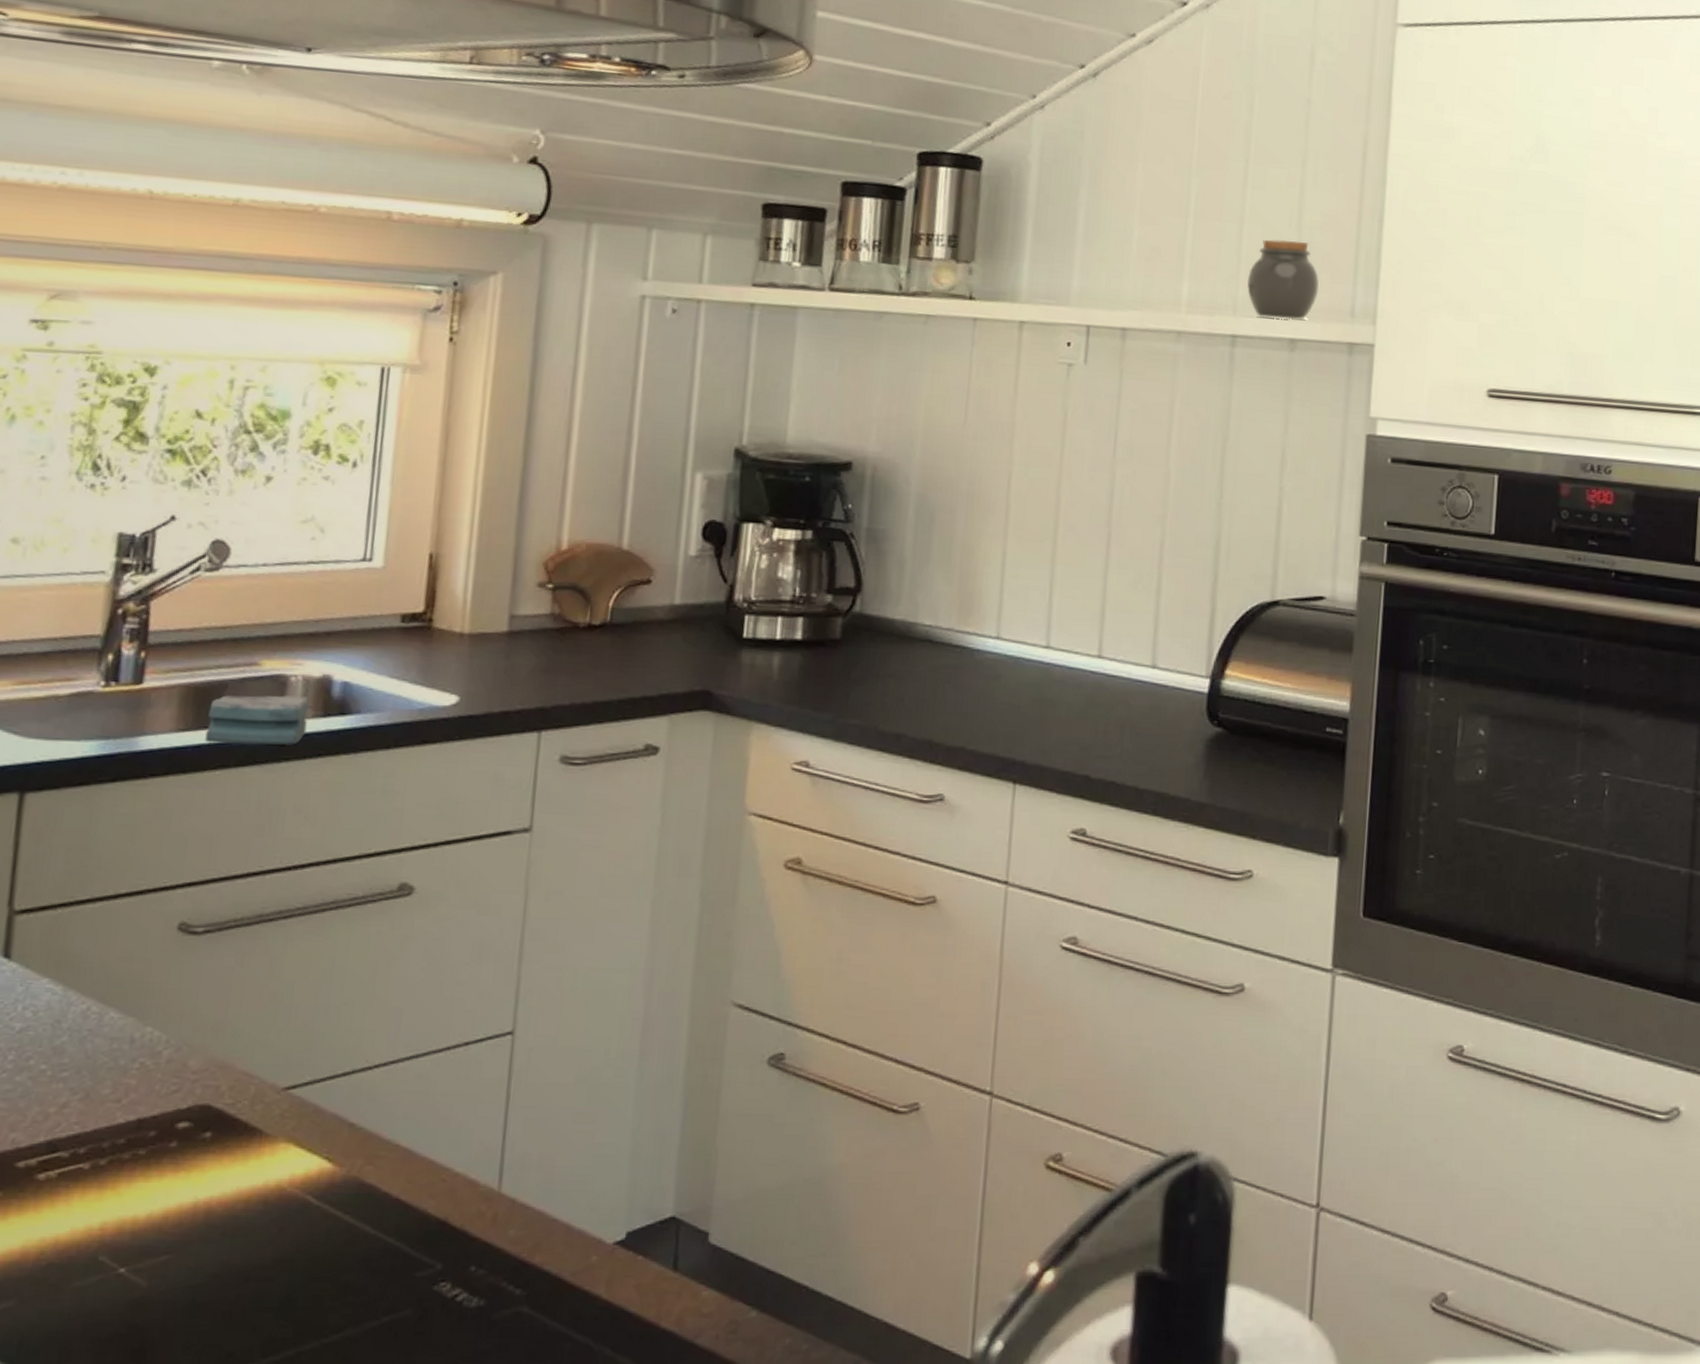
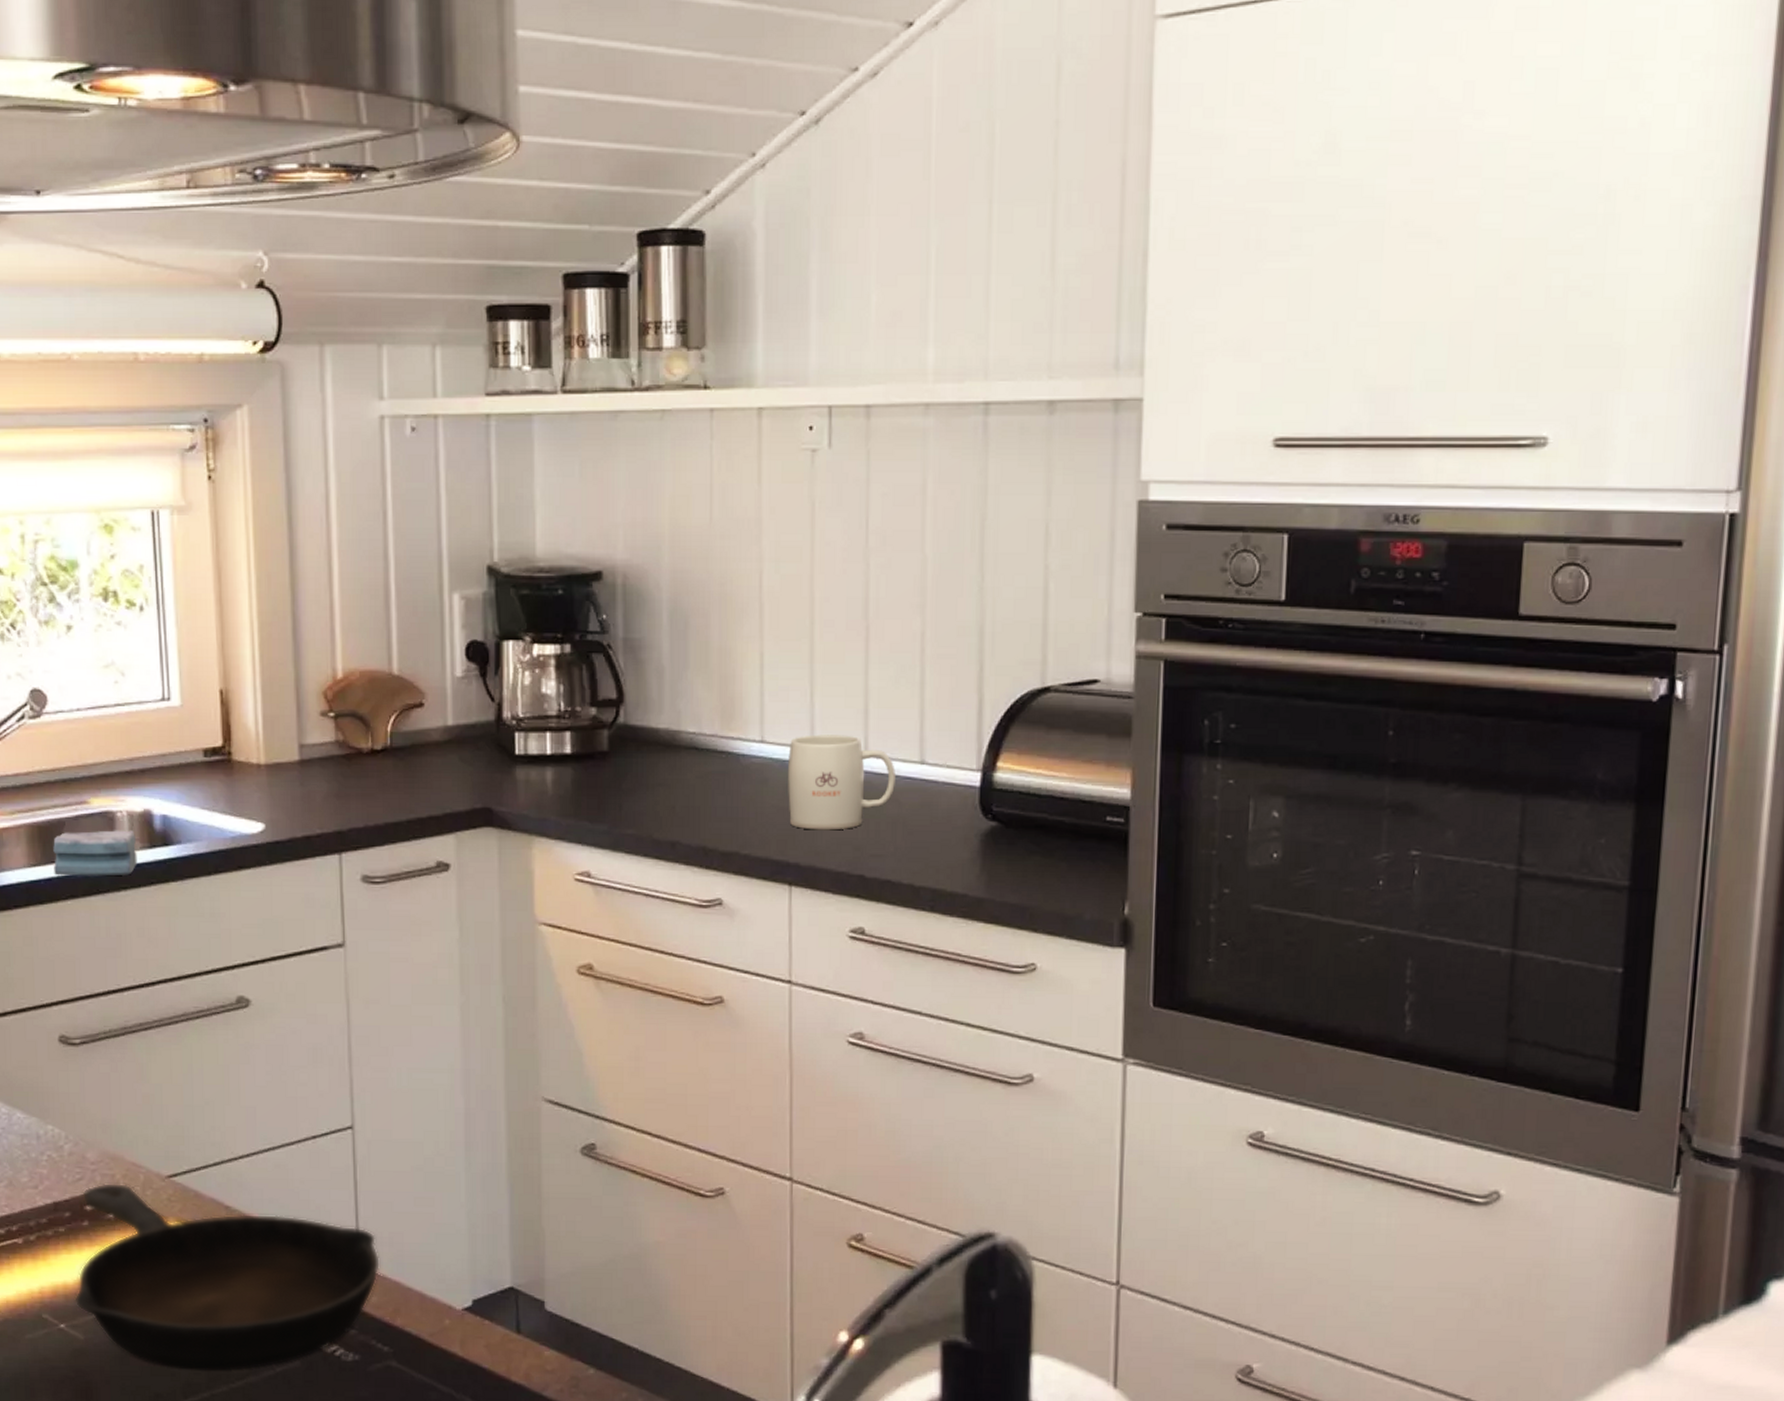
frying pan: none [143,1095,526,1321] -> present [74,1182,381,1370]
mug: none [1018,634,1127,730] -> present [787,734,895,831]
jar: present [1247,239,1320,320] -> none [998,288,1079,379]

